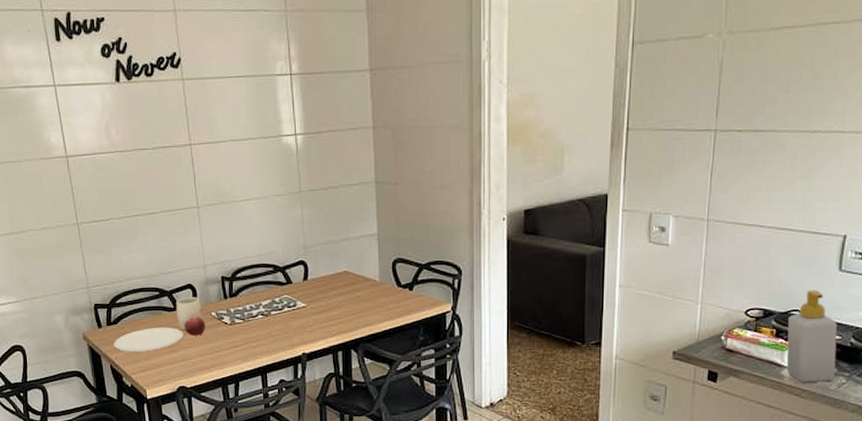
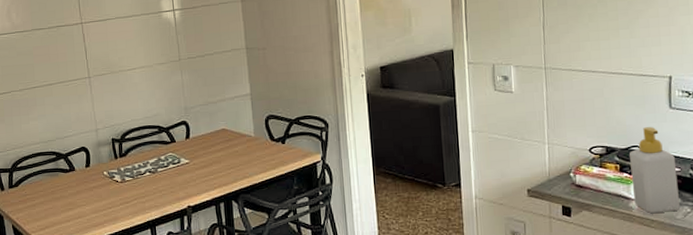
plate: present [113,327,184,352] -> none [15,187,79,212]
mug: present [176,297,202,330] -> none [71,158,96,189]
fruit: present [184,316,205,336] -> none [79,175,98,194]

